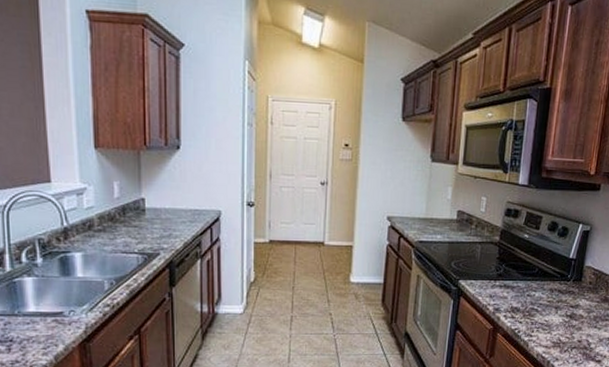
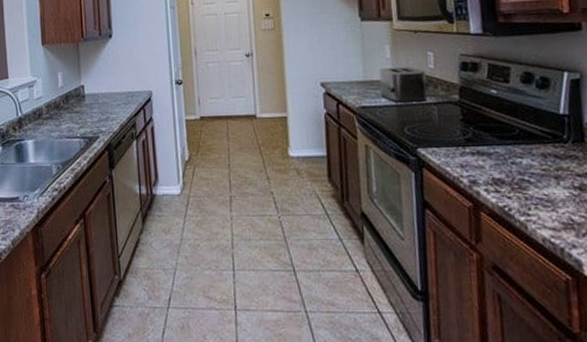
toaster: none [437,207,478,242] -> present [379,66,428,104]

